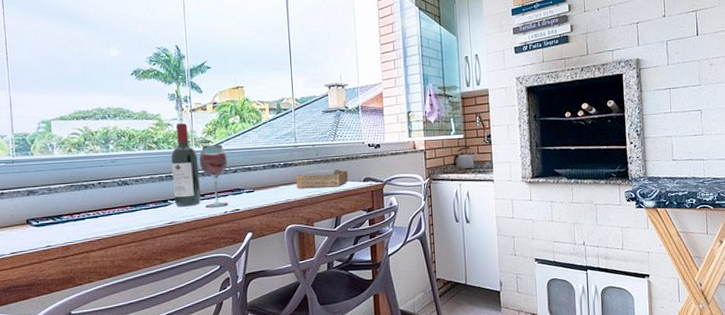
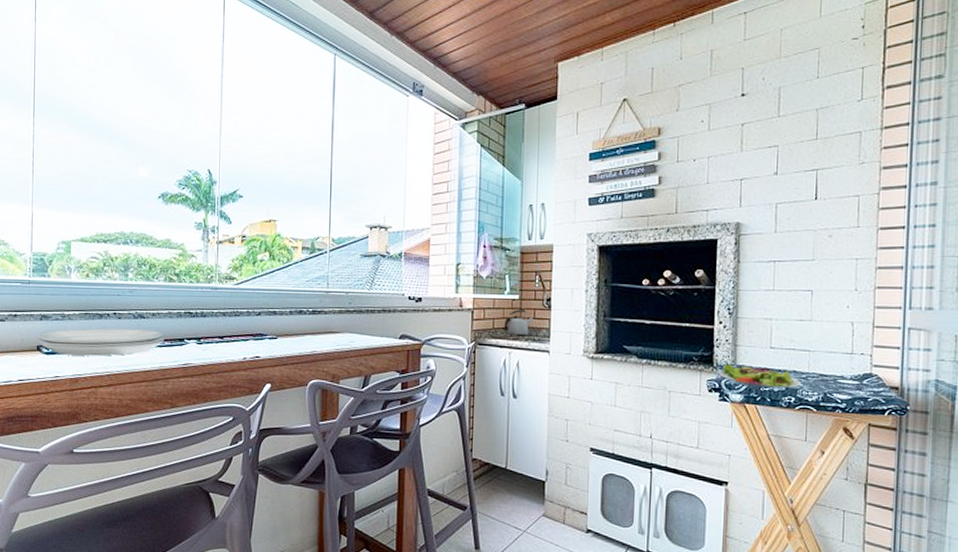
plate: none [26,195,149,226] -> present [37,328,165,356]
wine bottle: present [170,123,202,207] -> none [191,256,220,348]
wineglass: present [200,144,229,208] -> none [222,282,251,352]
napkin holder: present [296,168,349,189] -> none [324,320,383,343]
salad plate: none [634,177,700,194] -> present [719,364,802,389]

